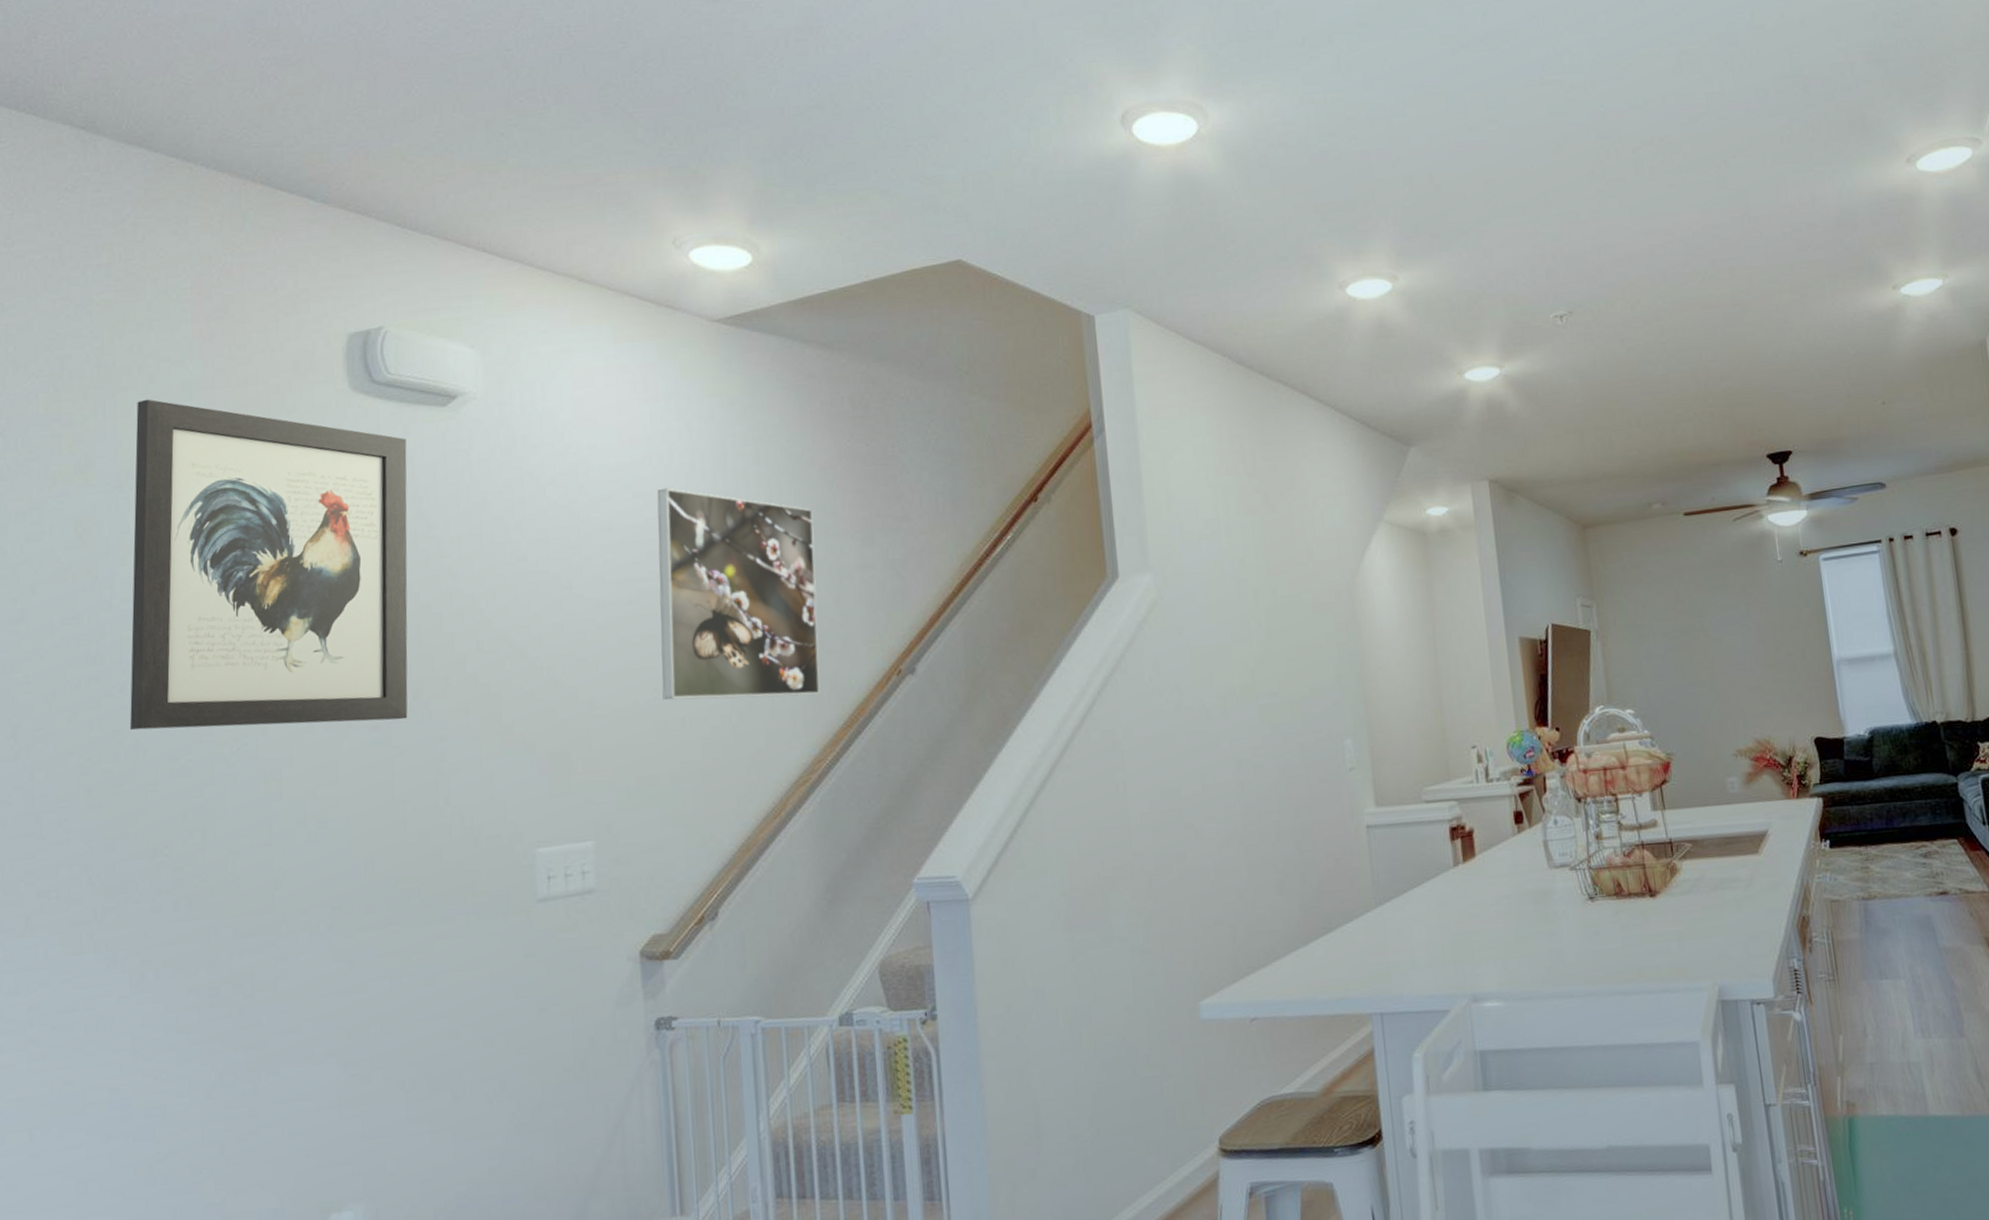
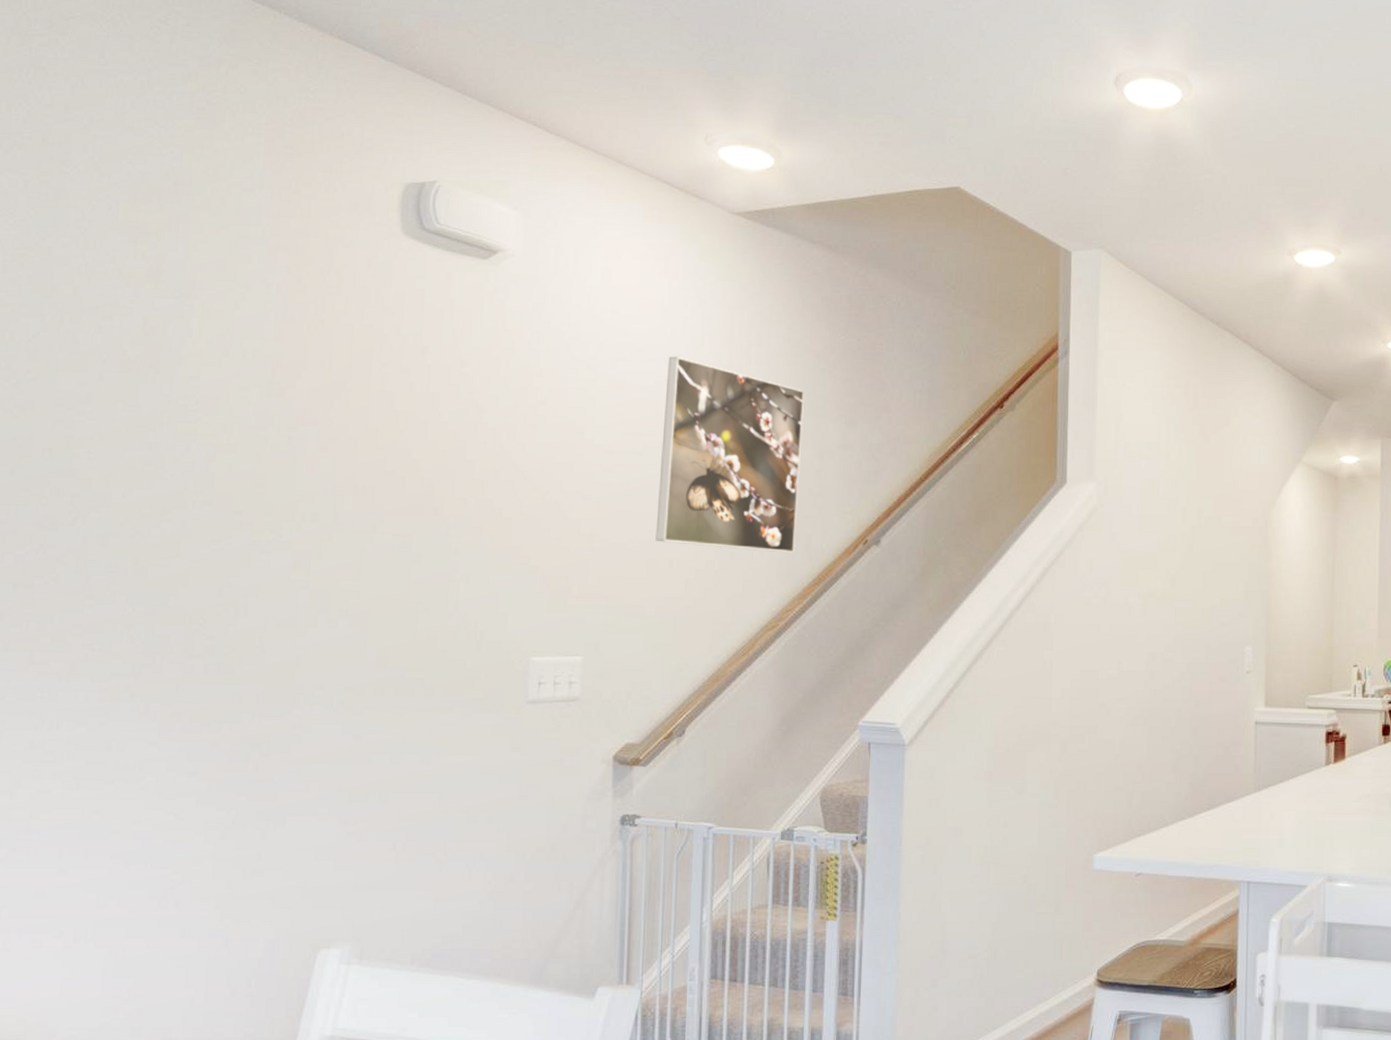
wall art: present [130,399,408,731] -> none [178,219,449,531]

